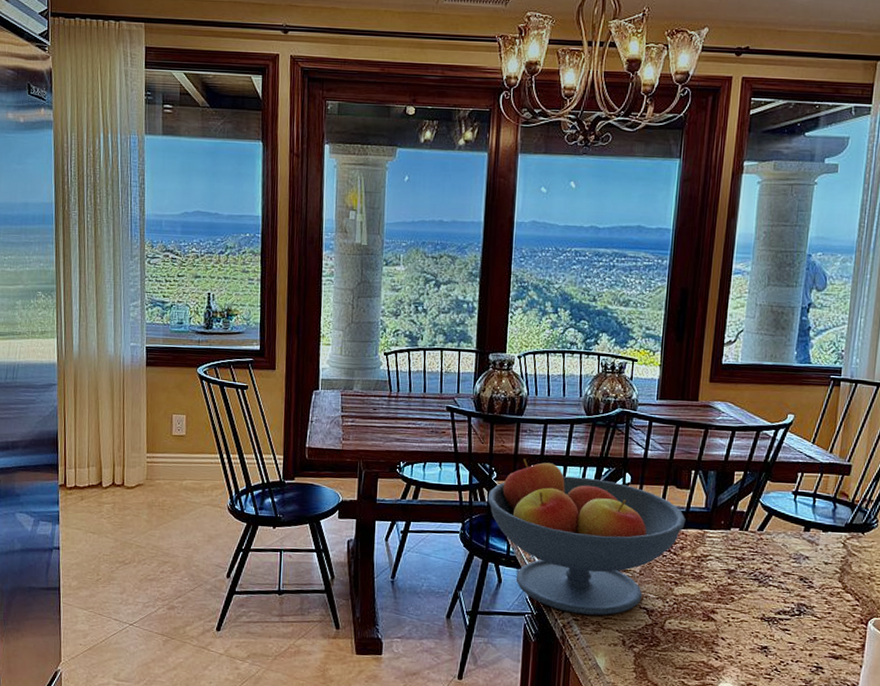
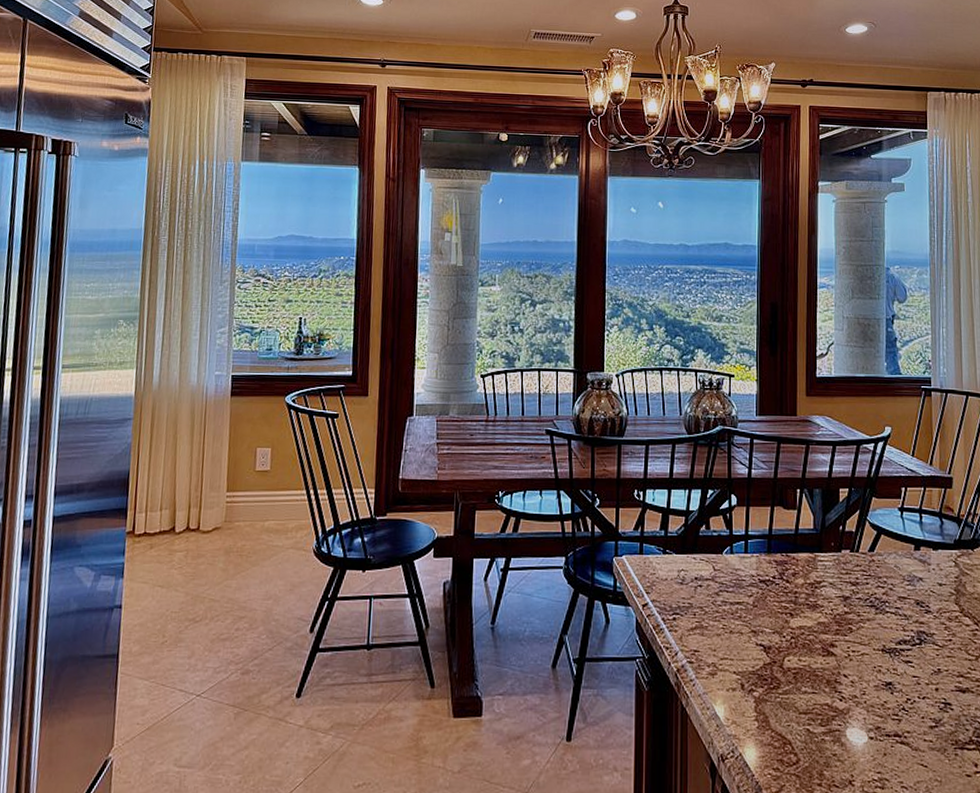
fruit bowl: present [487,459,686,616] -> none [591,483,795,656]

